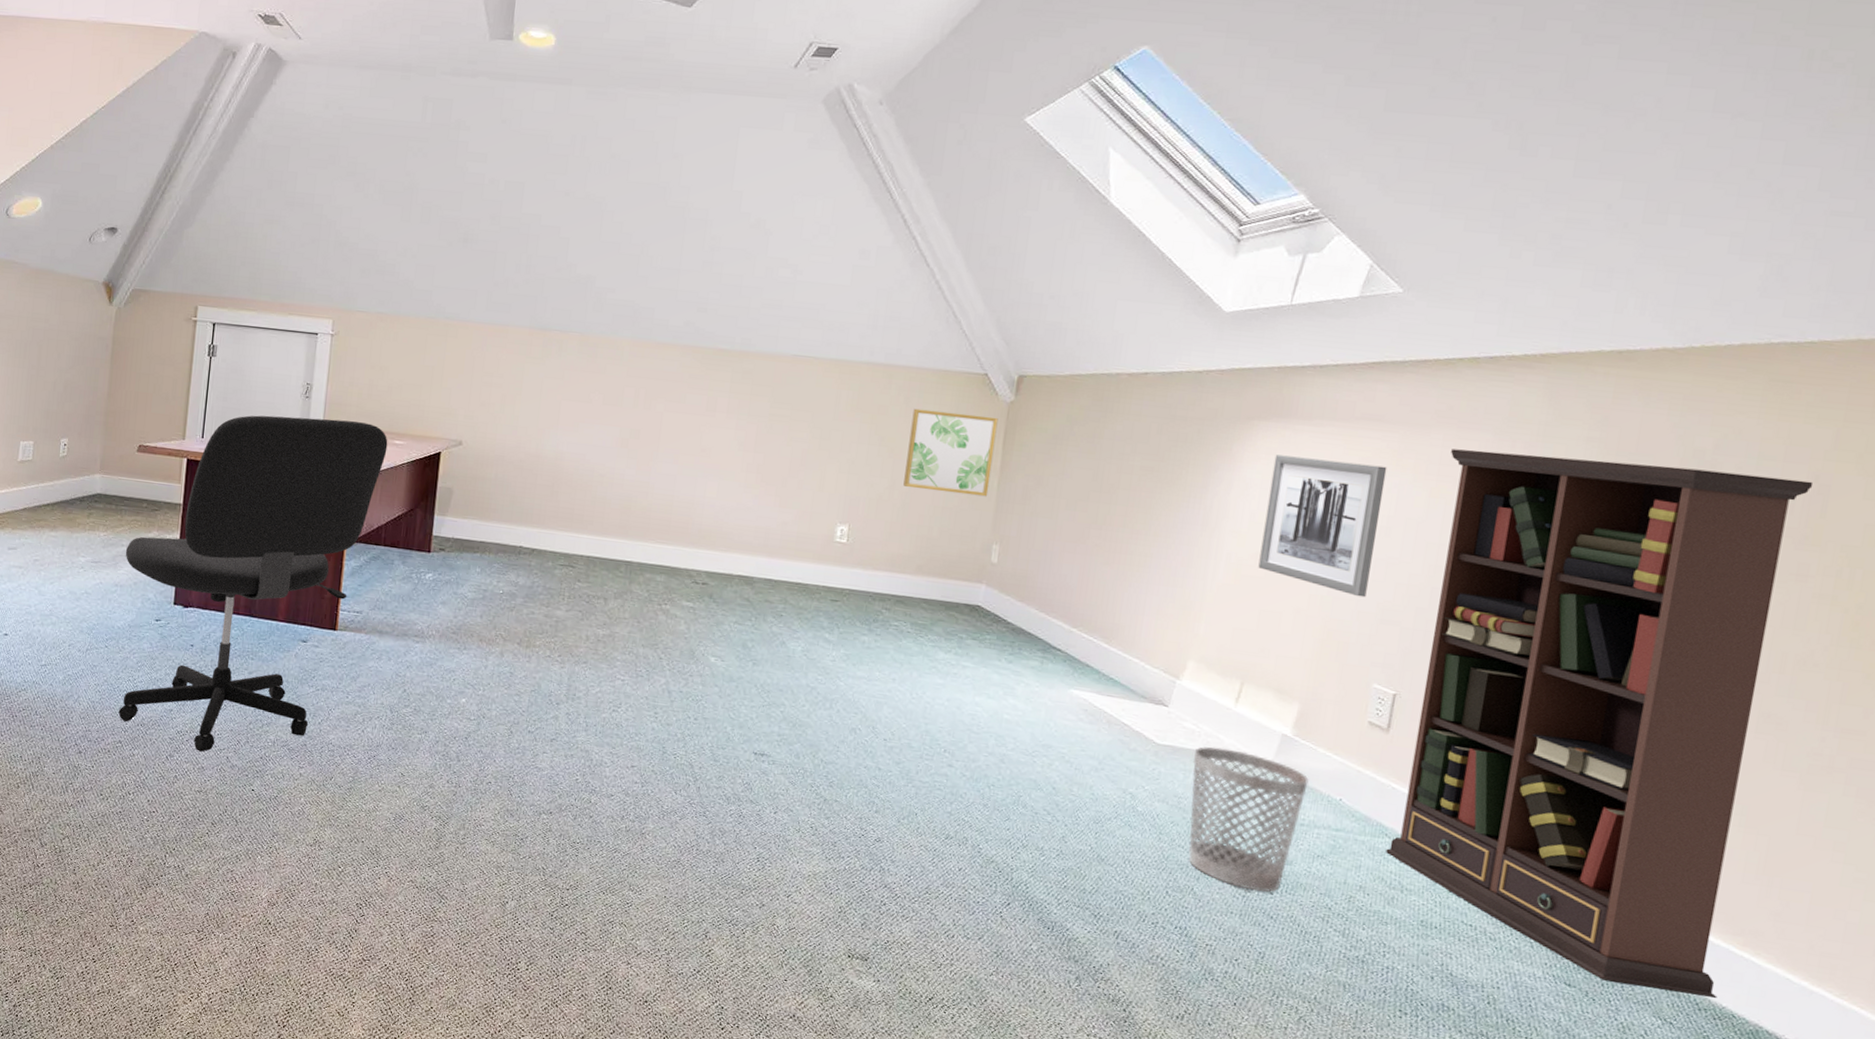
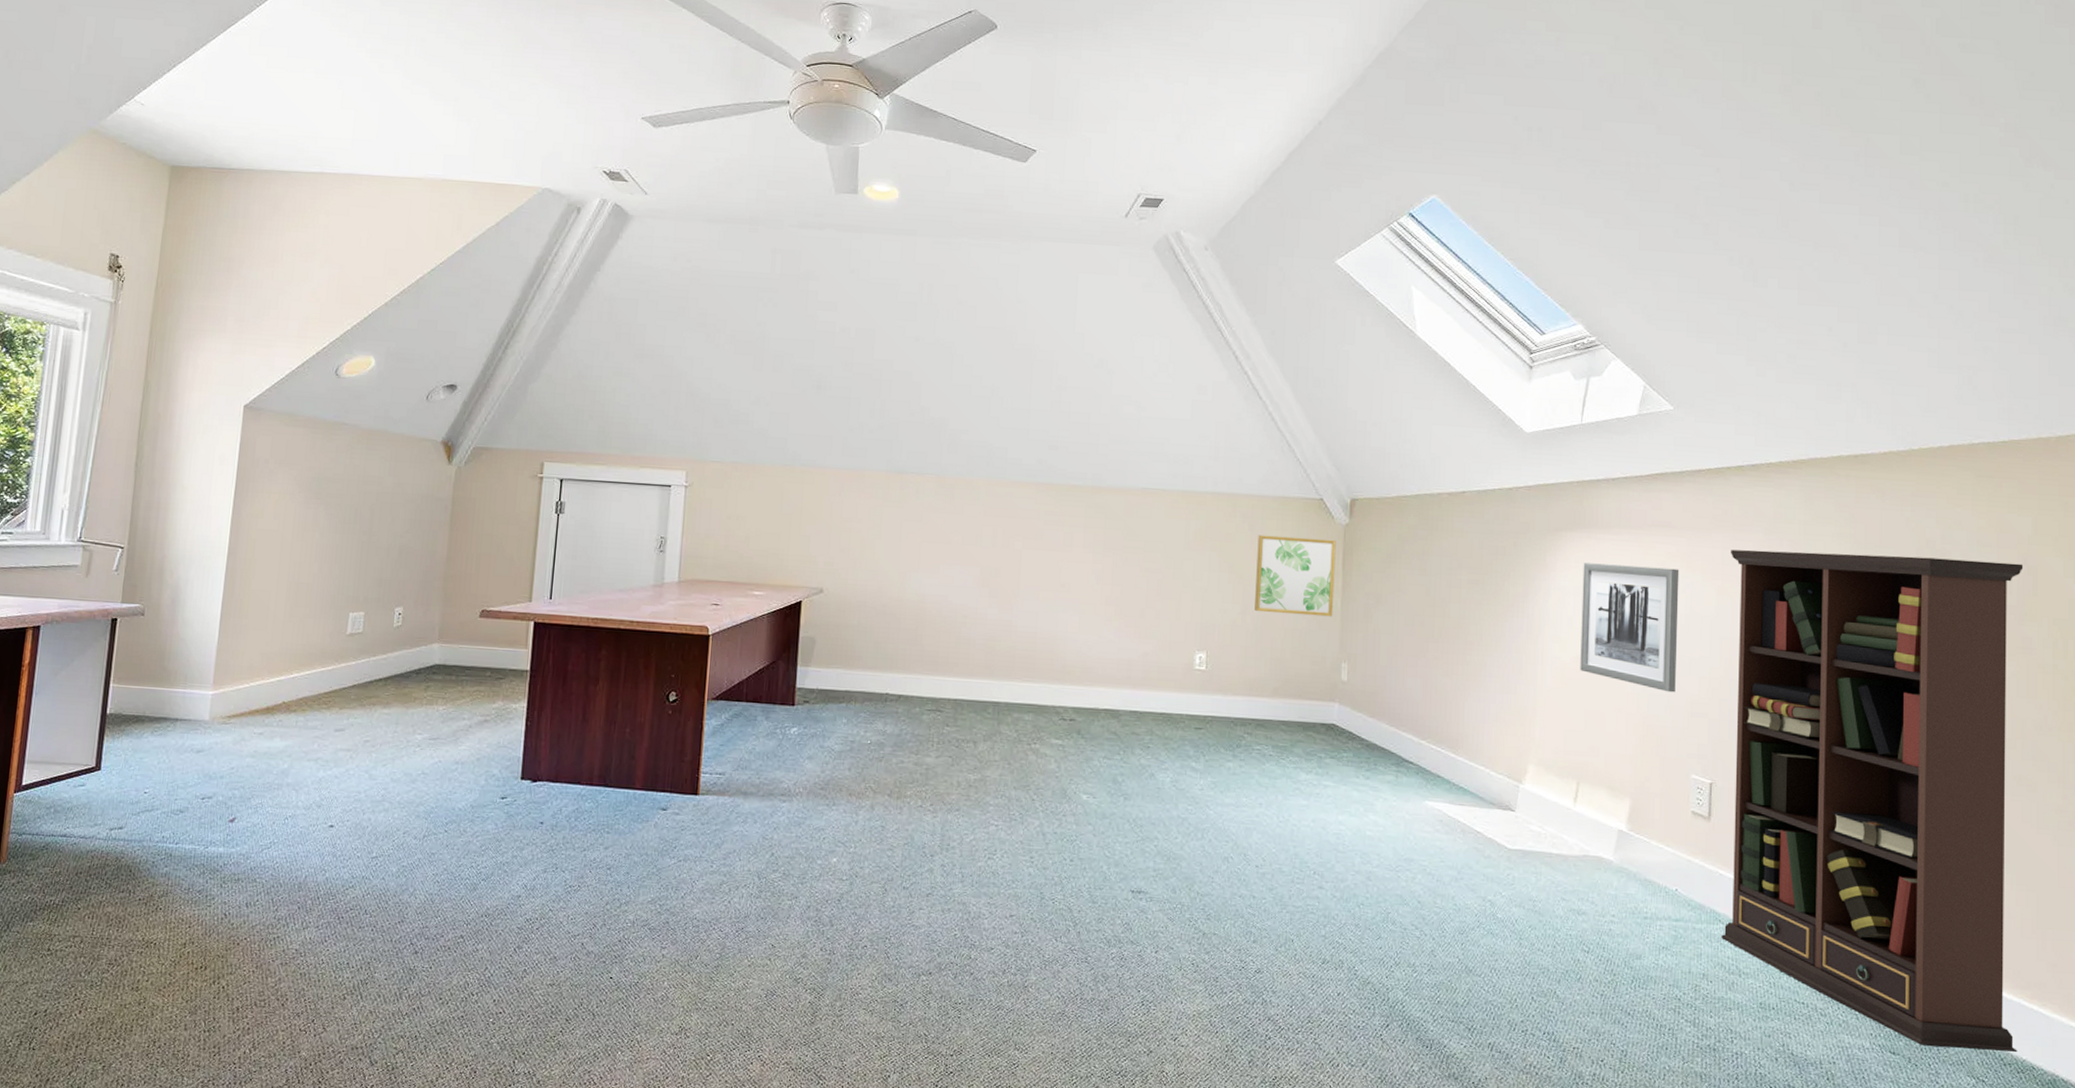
office chair: present [118,415,388,752] -> none [459,572,747,940]
wastebasket: present [1188,746,1309,892] -> none [1542,847,1646,989]

